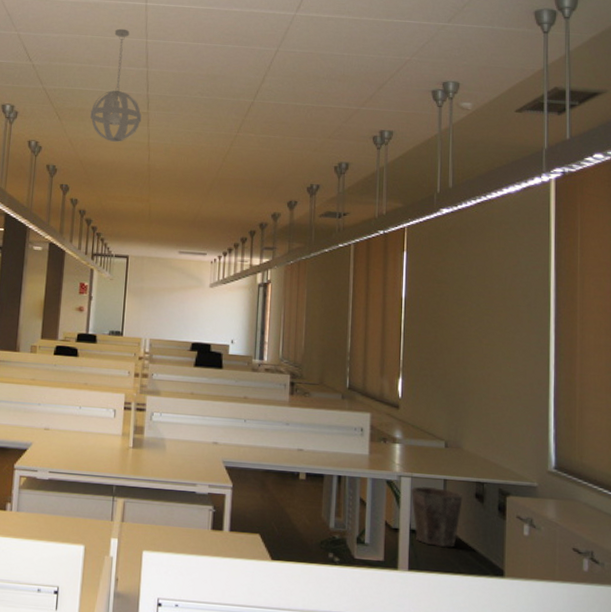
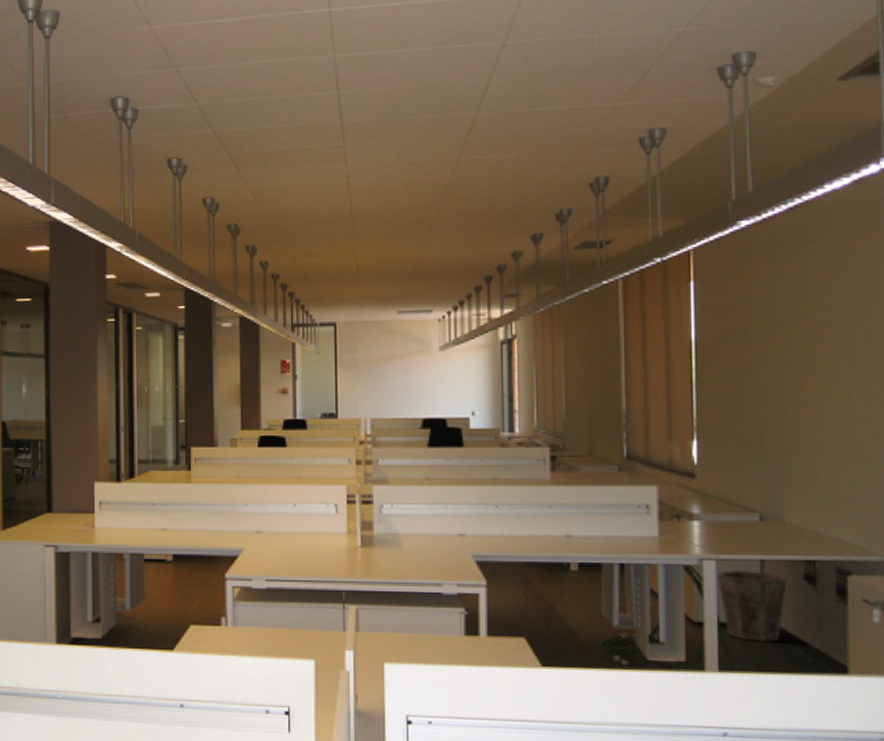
pendant light: present [89,28,142,142] -> none [273,45,337,187]

